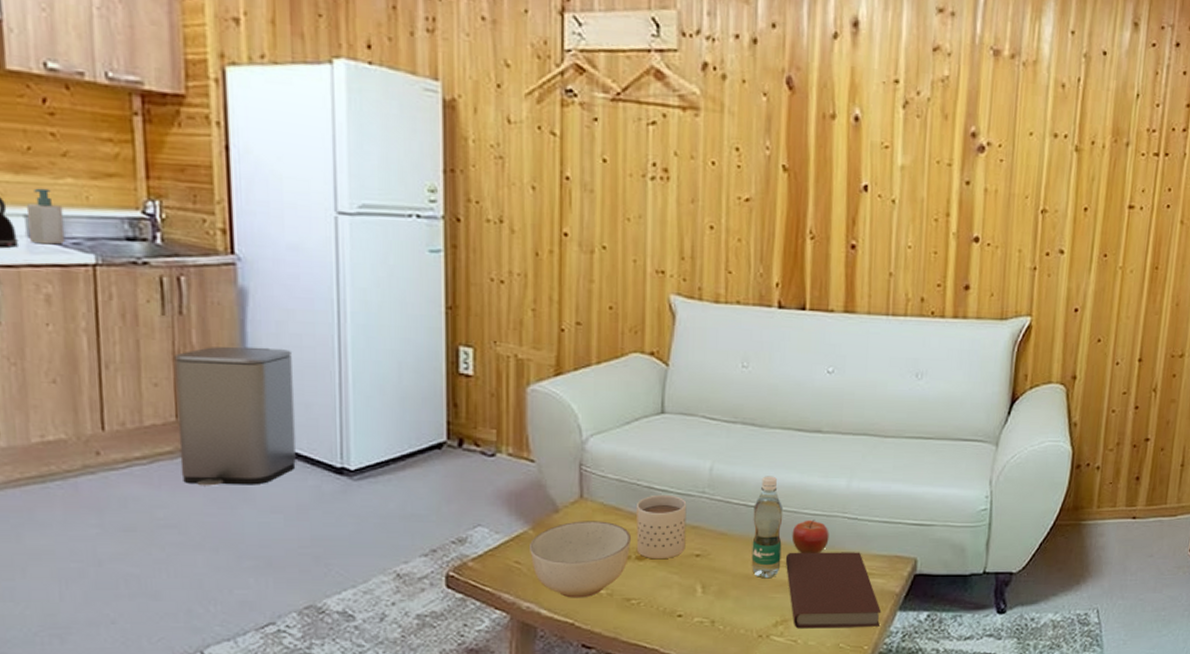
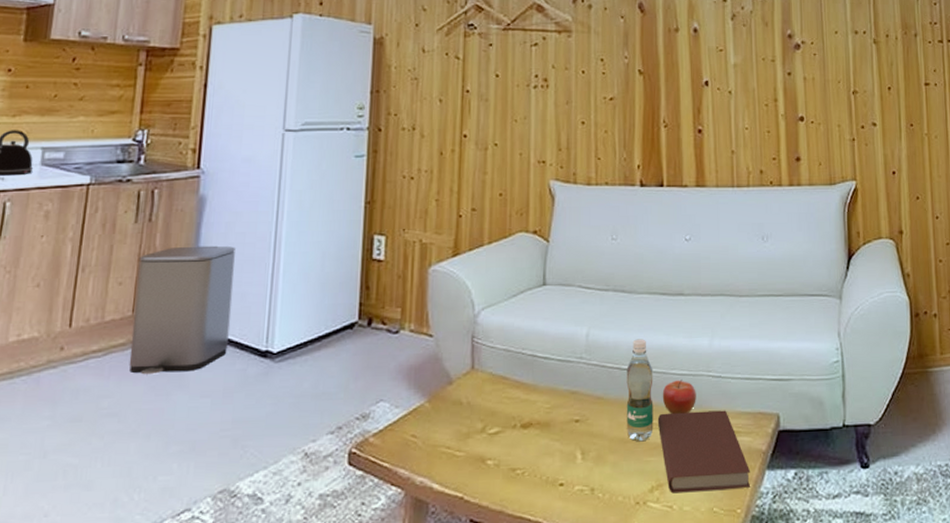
soap bottle: present [26,188,66,245] -> none [42,126,73,170]
bowl: present [530,521,632,598] -> none [425,390,517,471]
mug: present [636,494,687,560] -> none [521,361,566,427]

